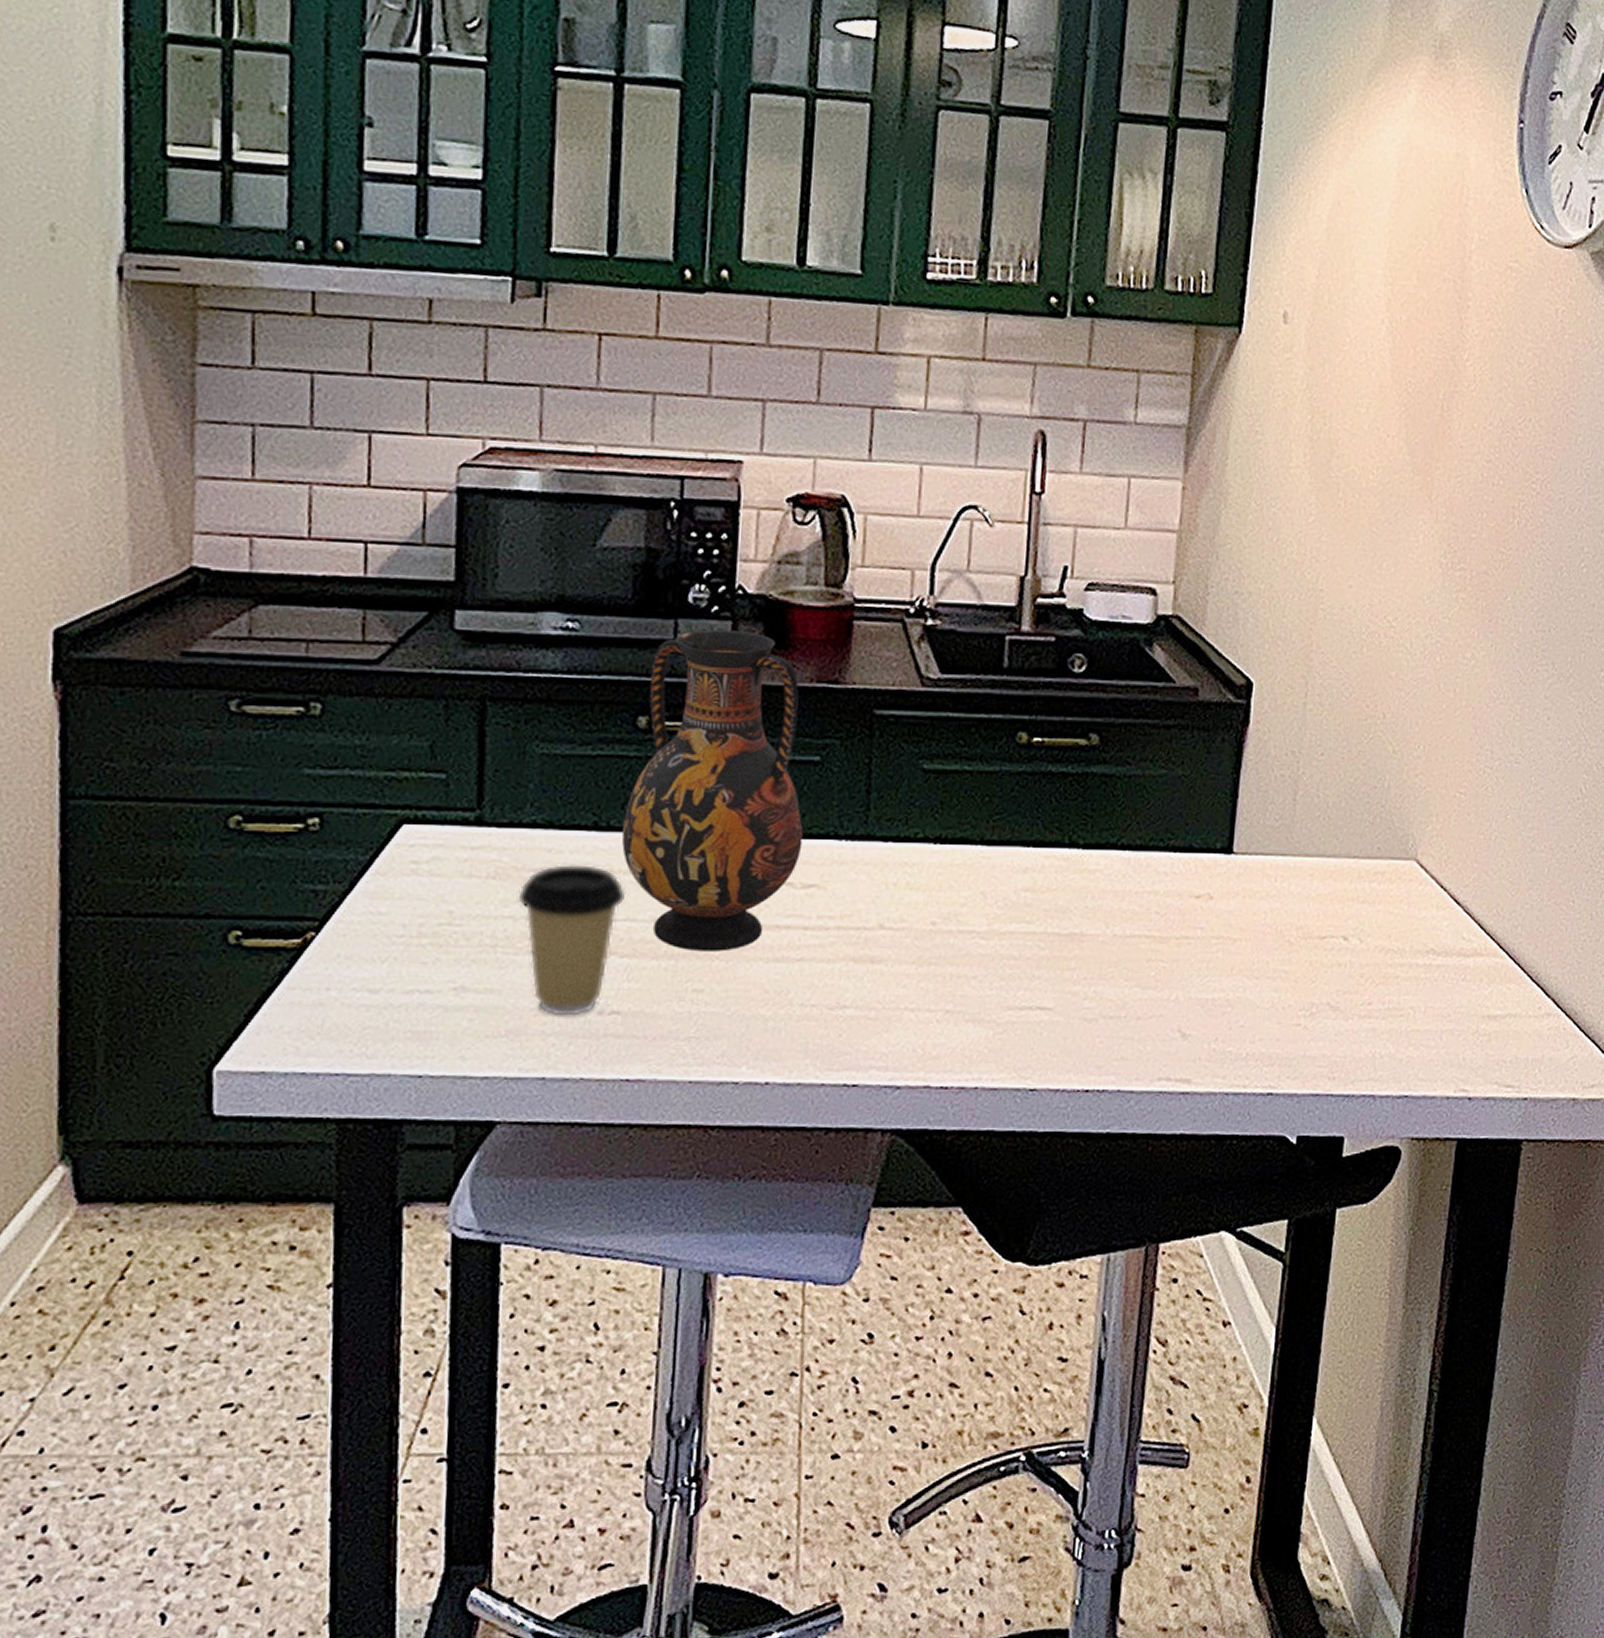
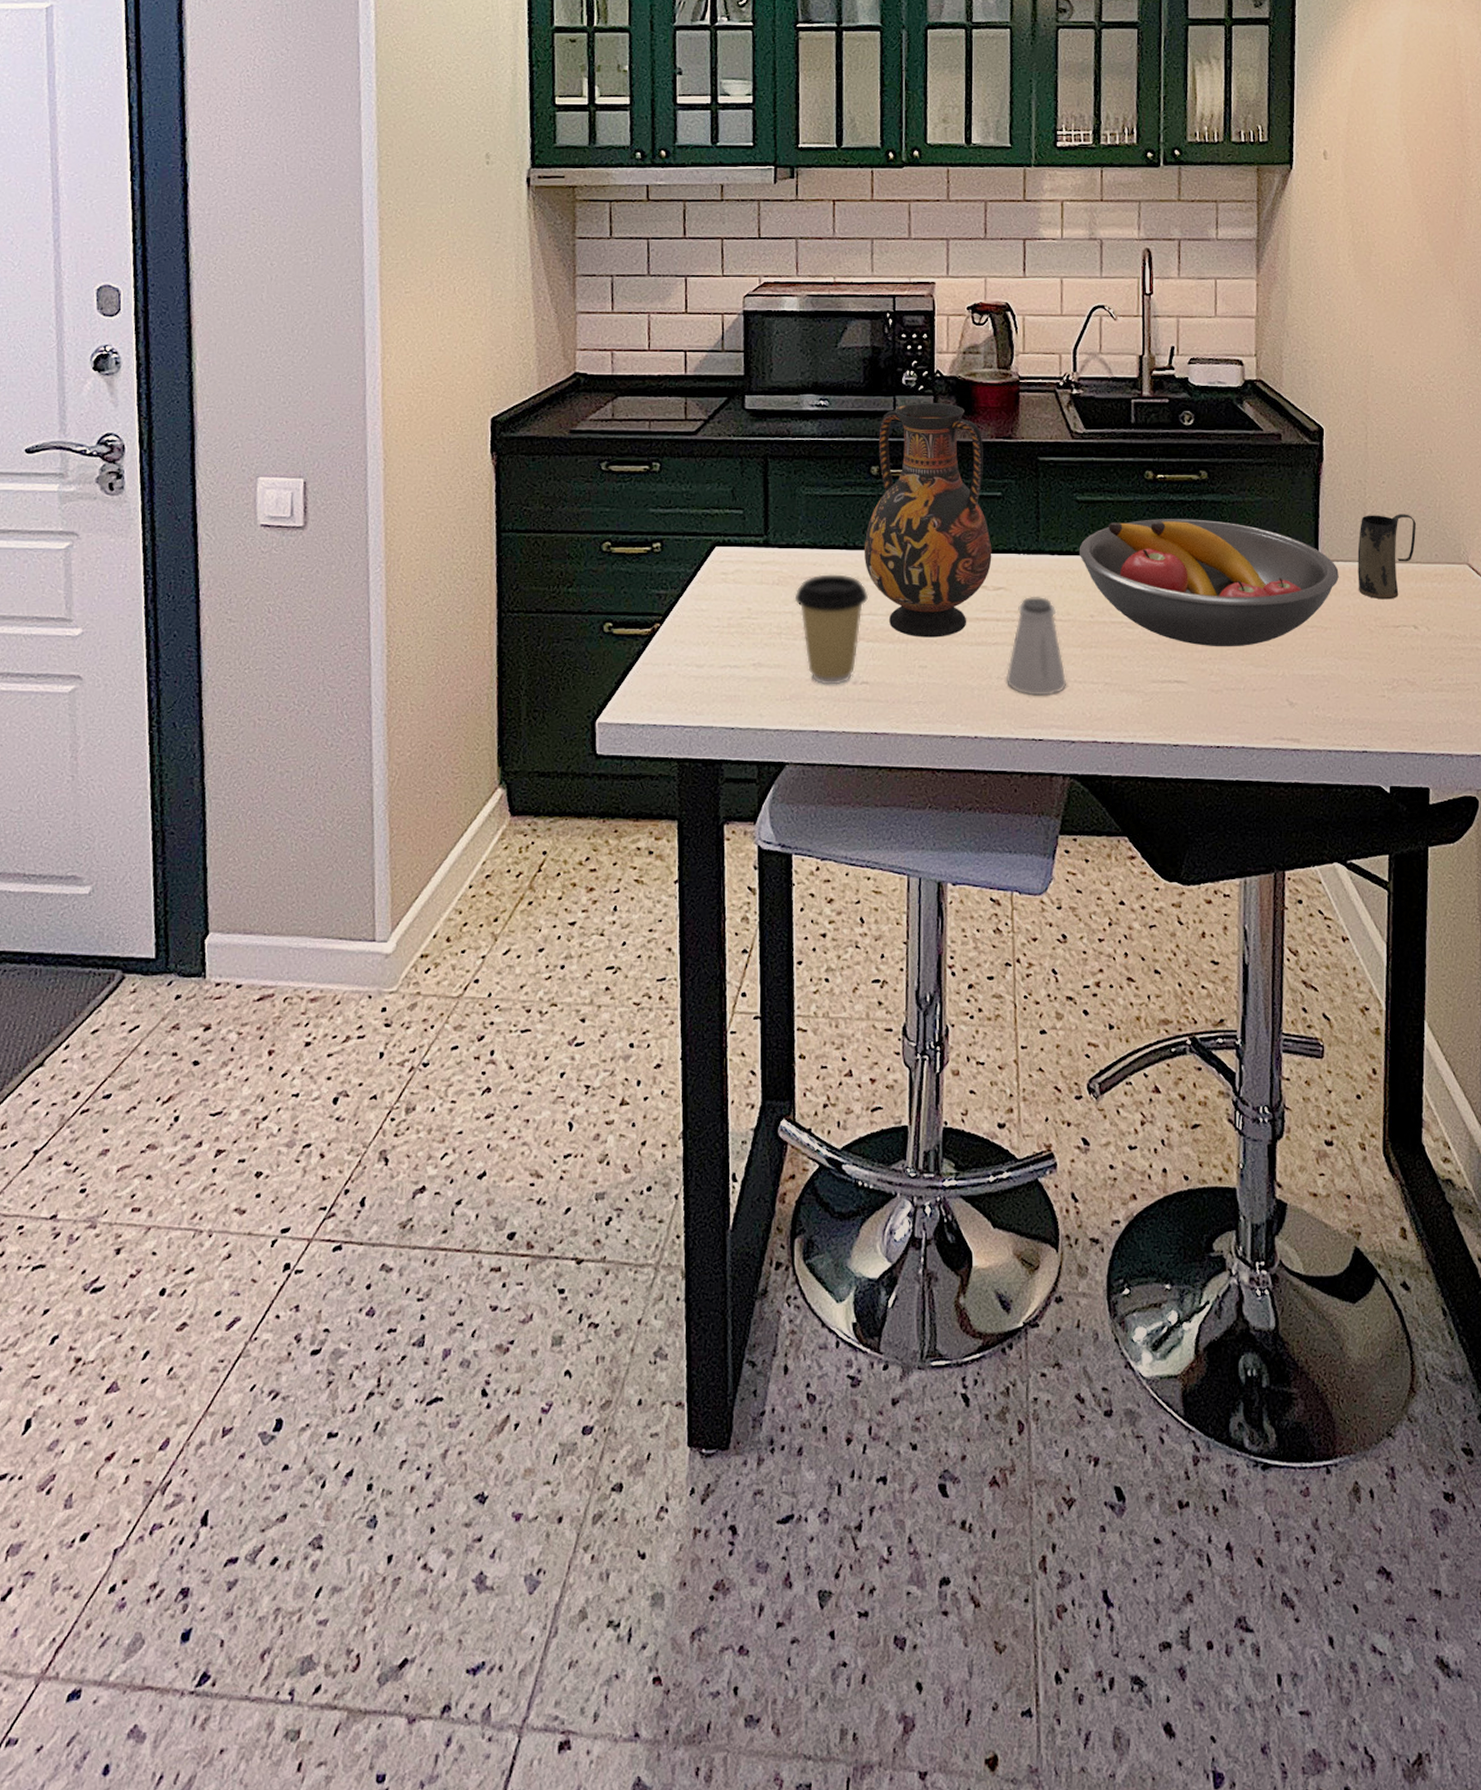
saltshaker: none [811,897,895,1028] -> present [1005,597,1067,696]
fruit bowl: none [921,796,1257,964] -> present [1079,519,1339,647]
mug: none [1279,795,1358,904] -> present [1357,514,1416,600]

